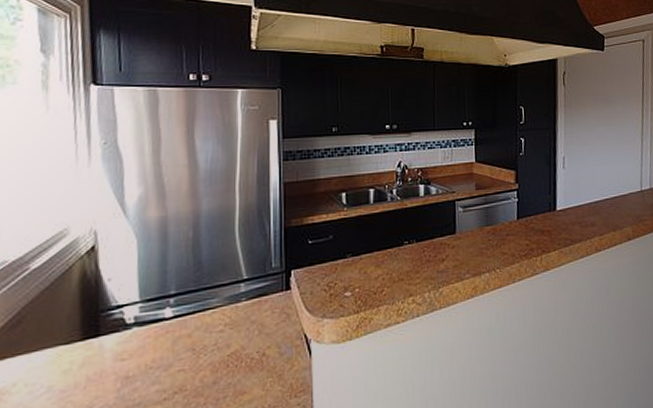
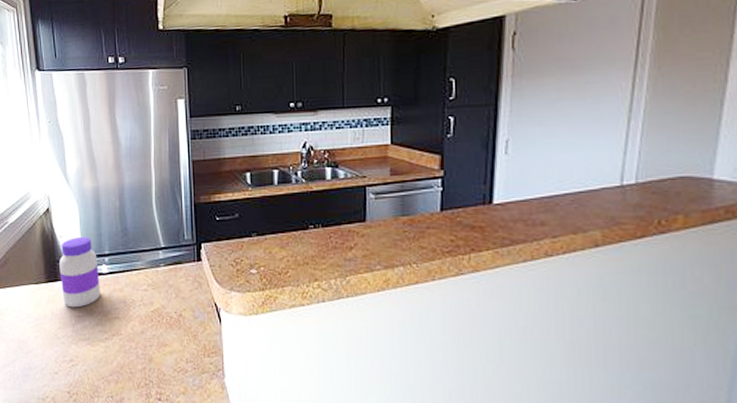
jar: none [103,276,161,368] -> present [59,236,101,308]

